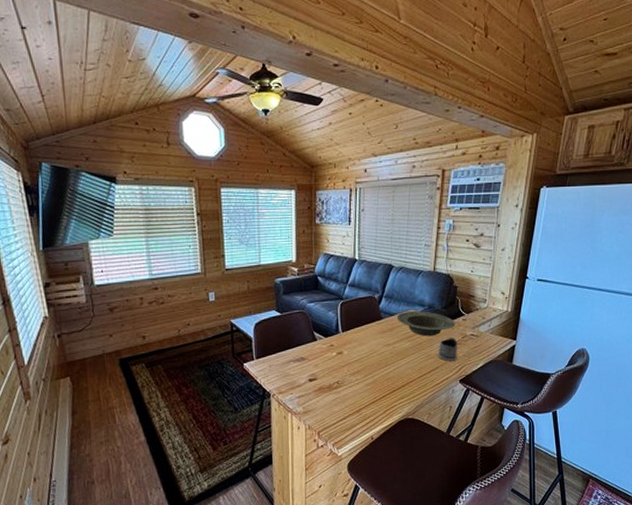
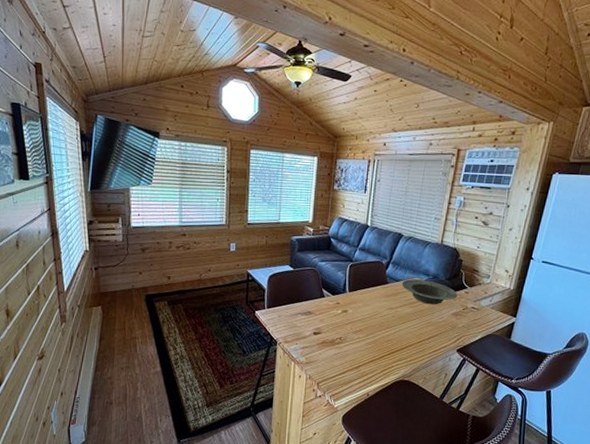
tea glass holder: present [438,338,458,361] -> none [438,308,459,331]

